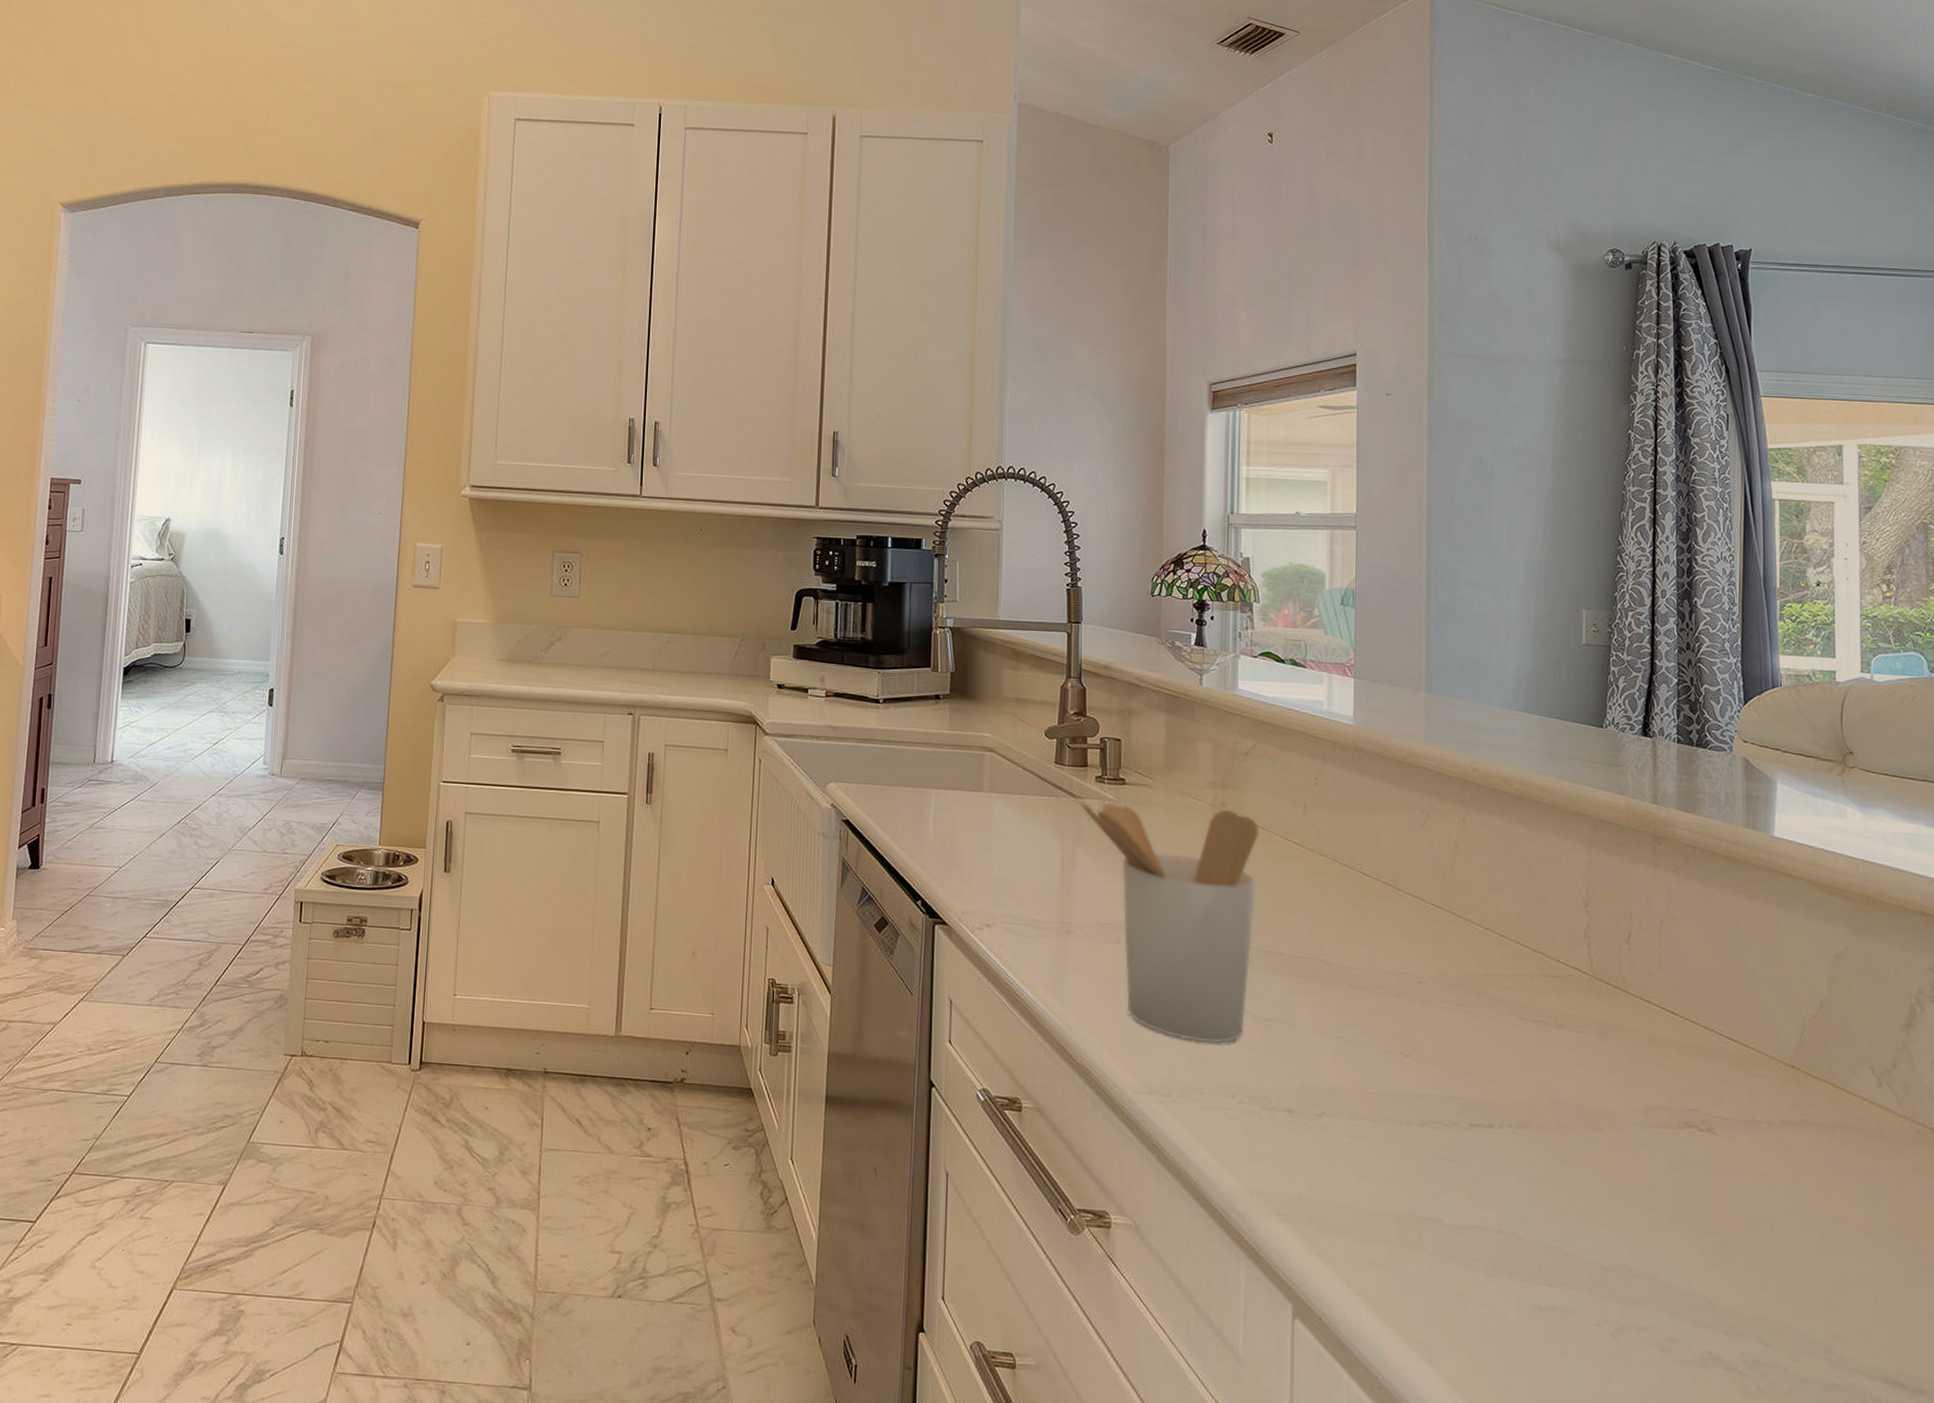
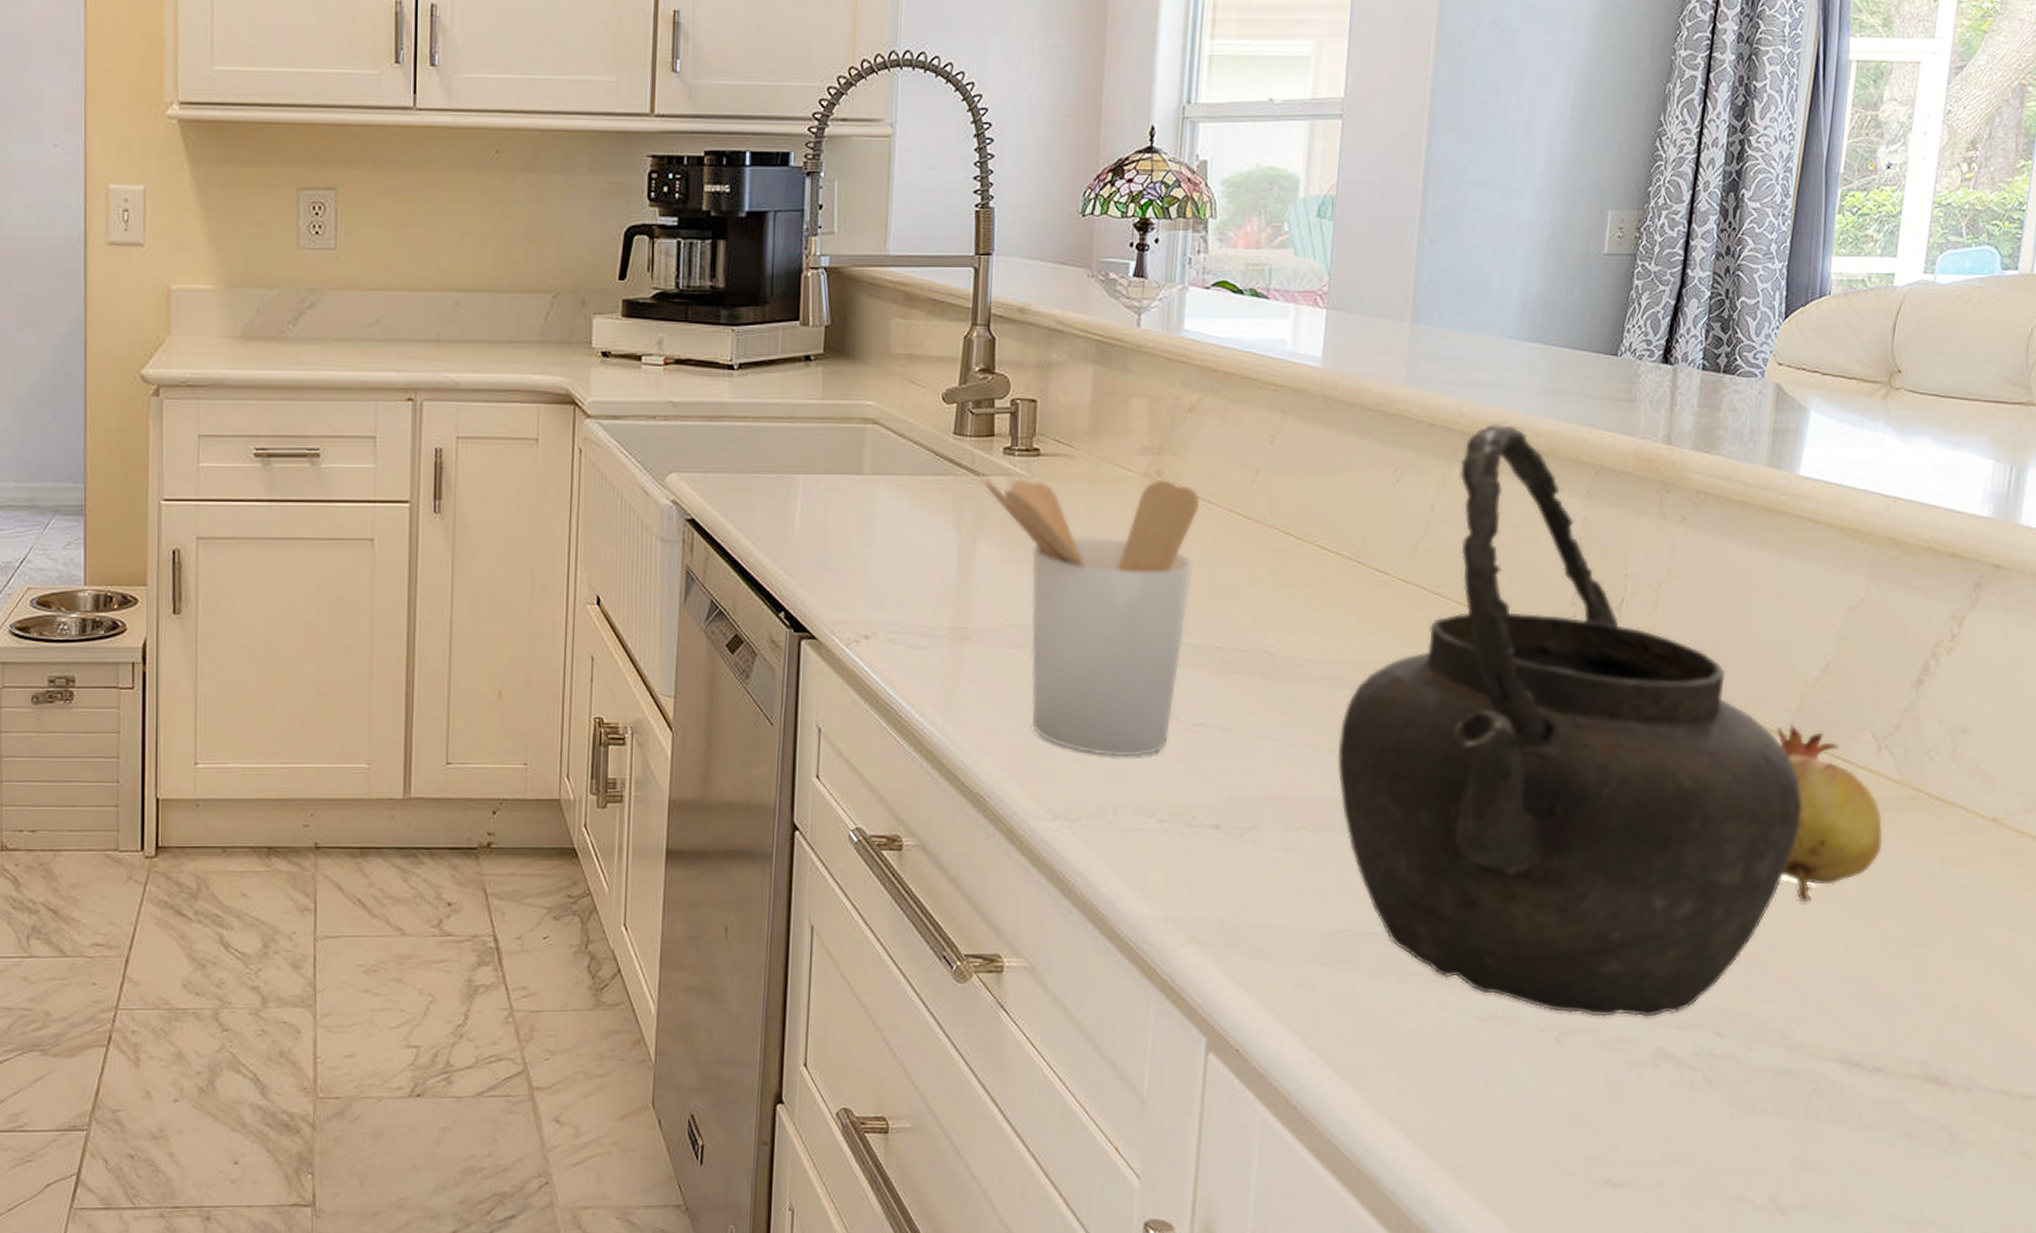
kettle: none [1390,779,1815,1321] -> present [1337,424,1802,1017]
fruit: none [1782,1055,1895,1223] -> present [1776,724,1883,903]

